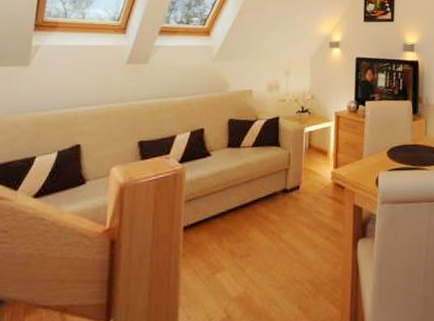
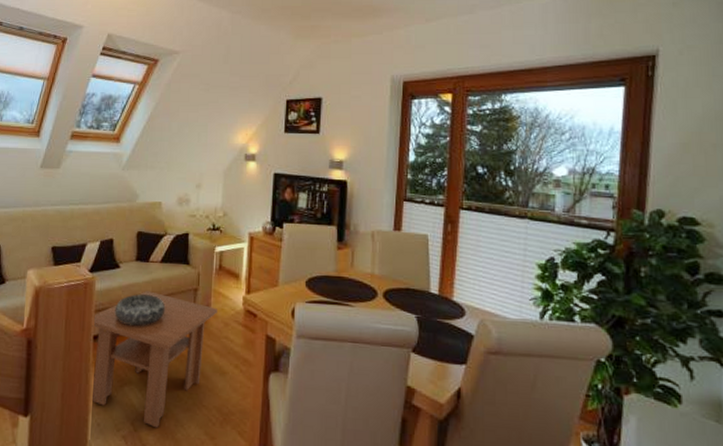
coffee table: none [181,175,308,311] -> present [91,291,218,428]
decorative bowl: none [206,179,258,212] -> present [114,294,166,326]

